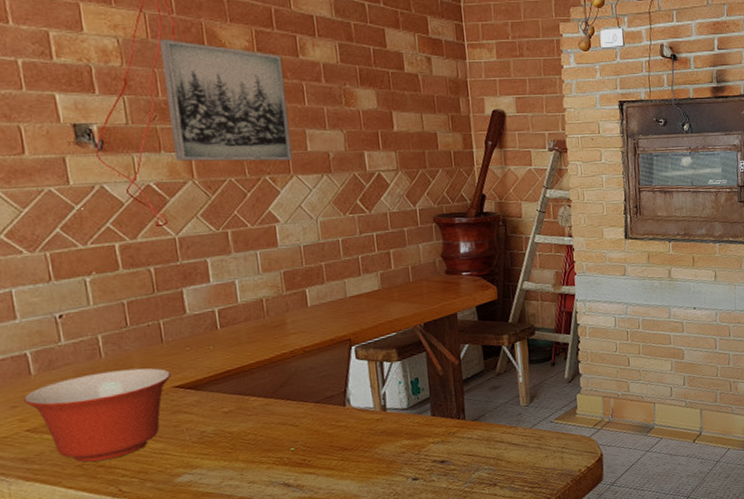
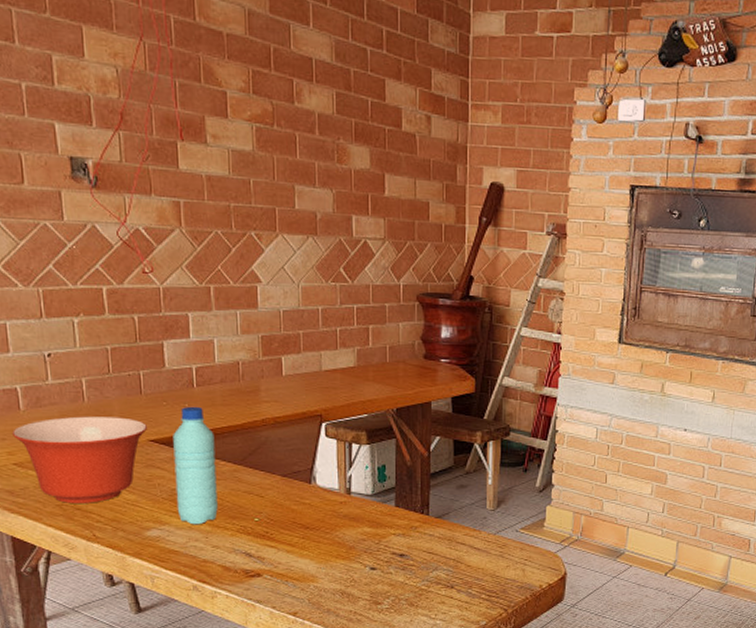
wall art: present [159,39,293,162] -> none [156,73,279,218]
water bottle: none [199,347,252,464] -> present [173,406,218,525]

